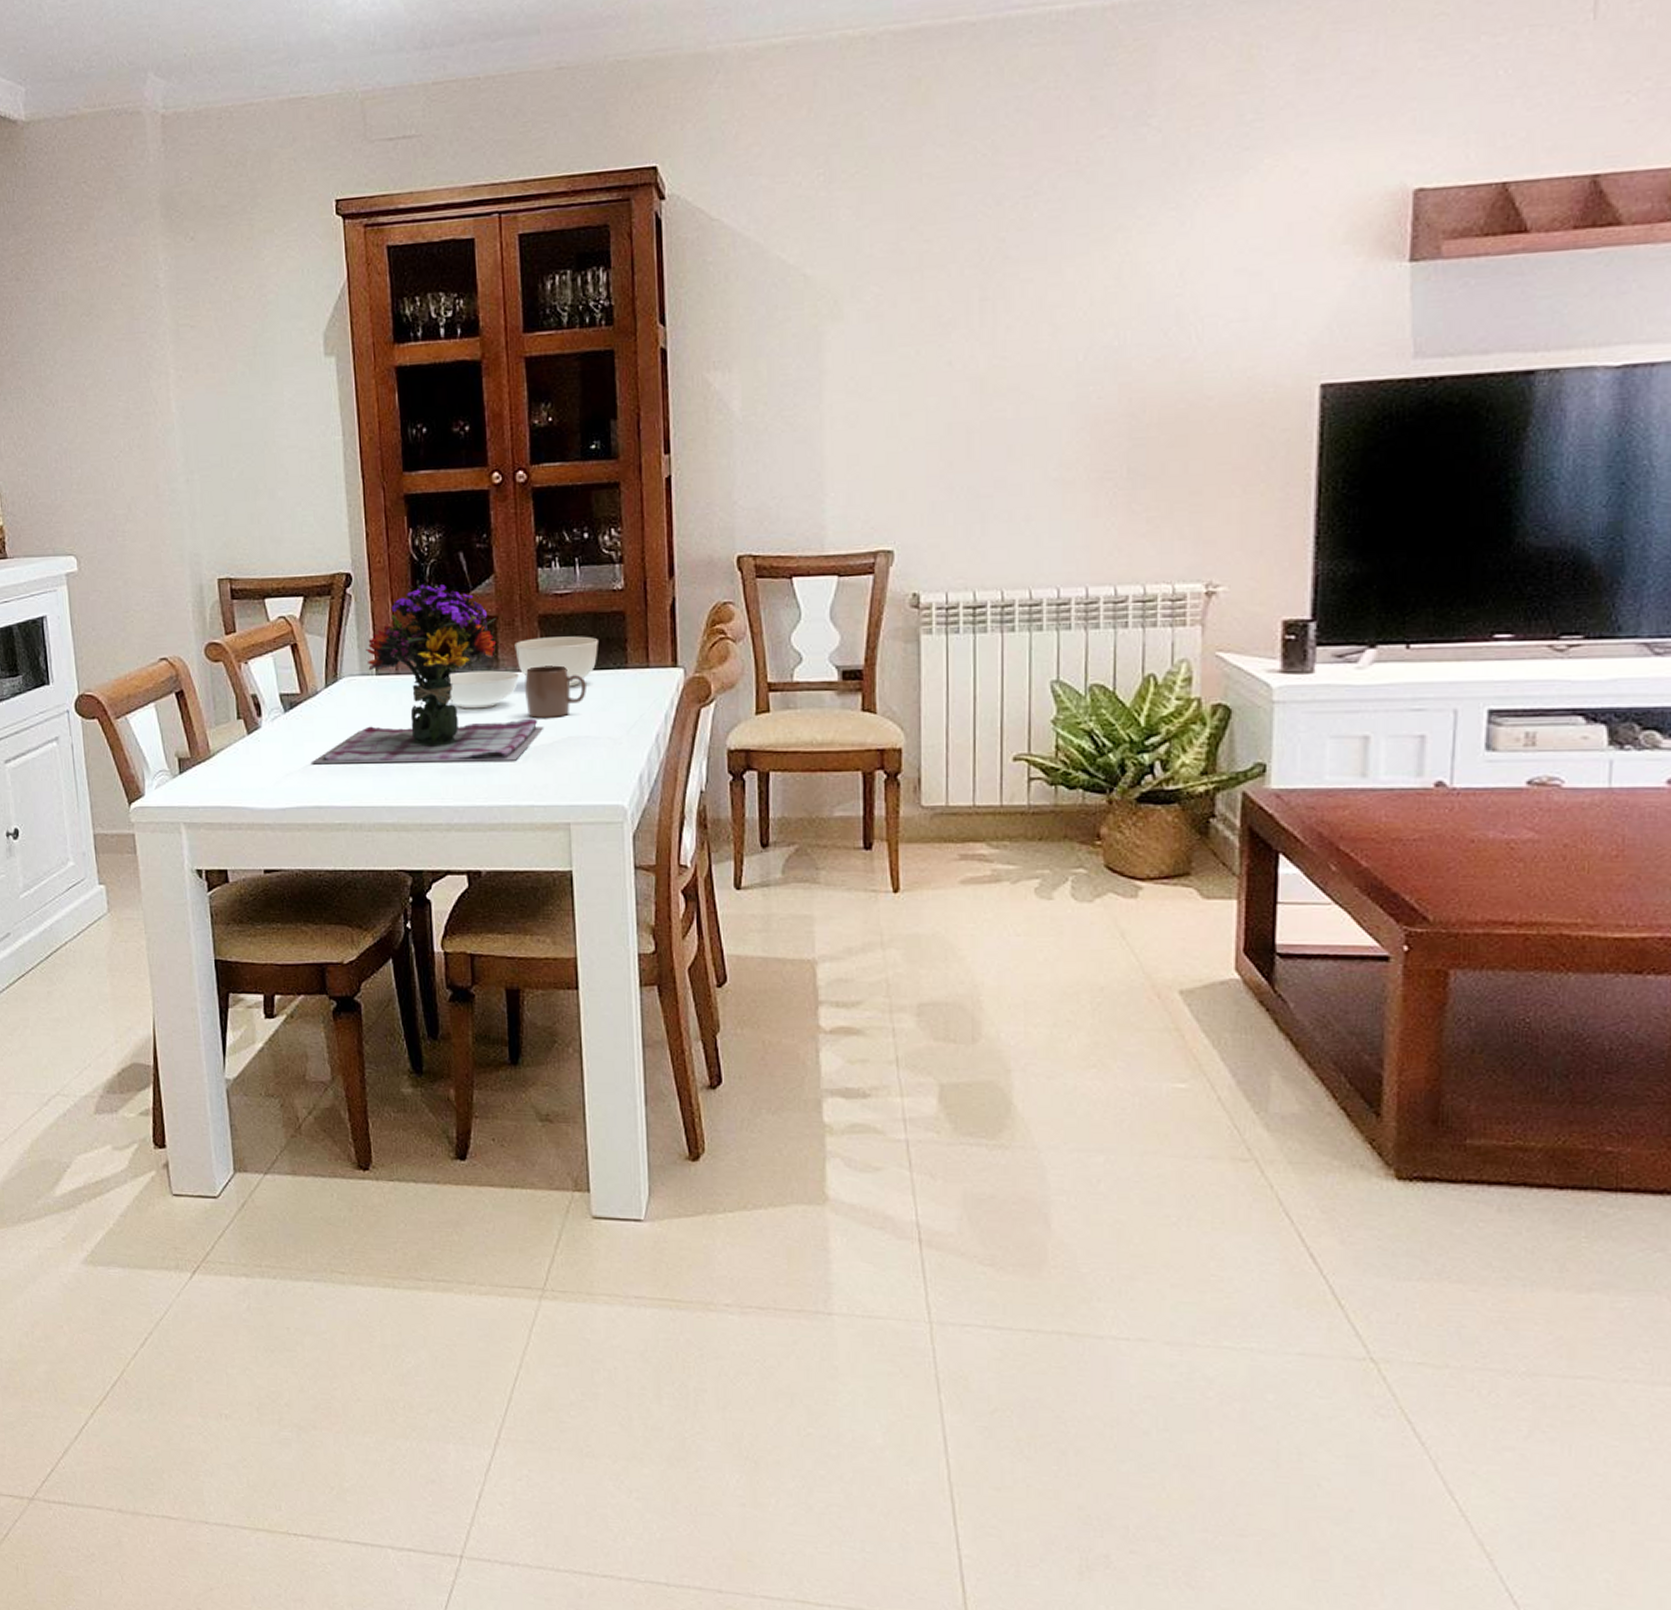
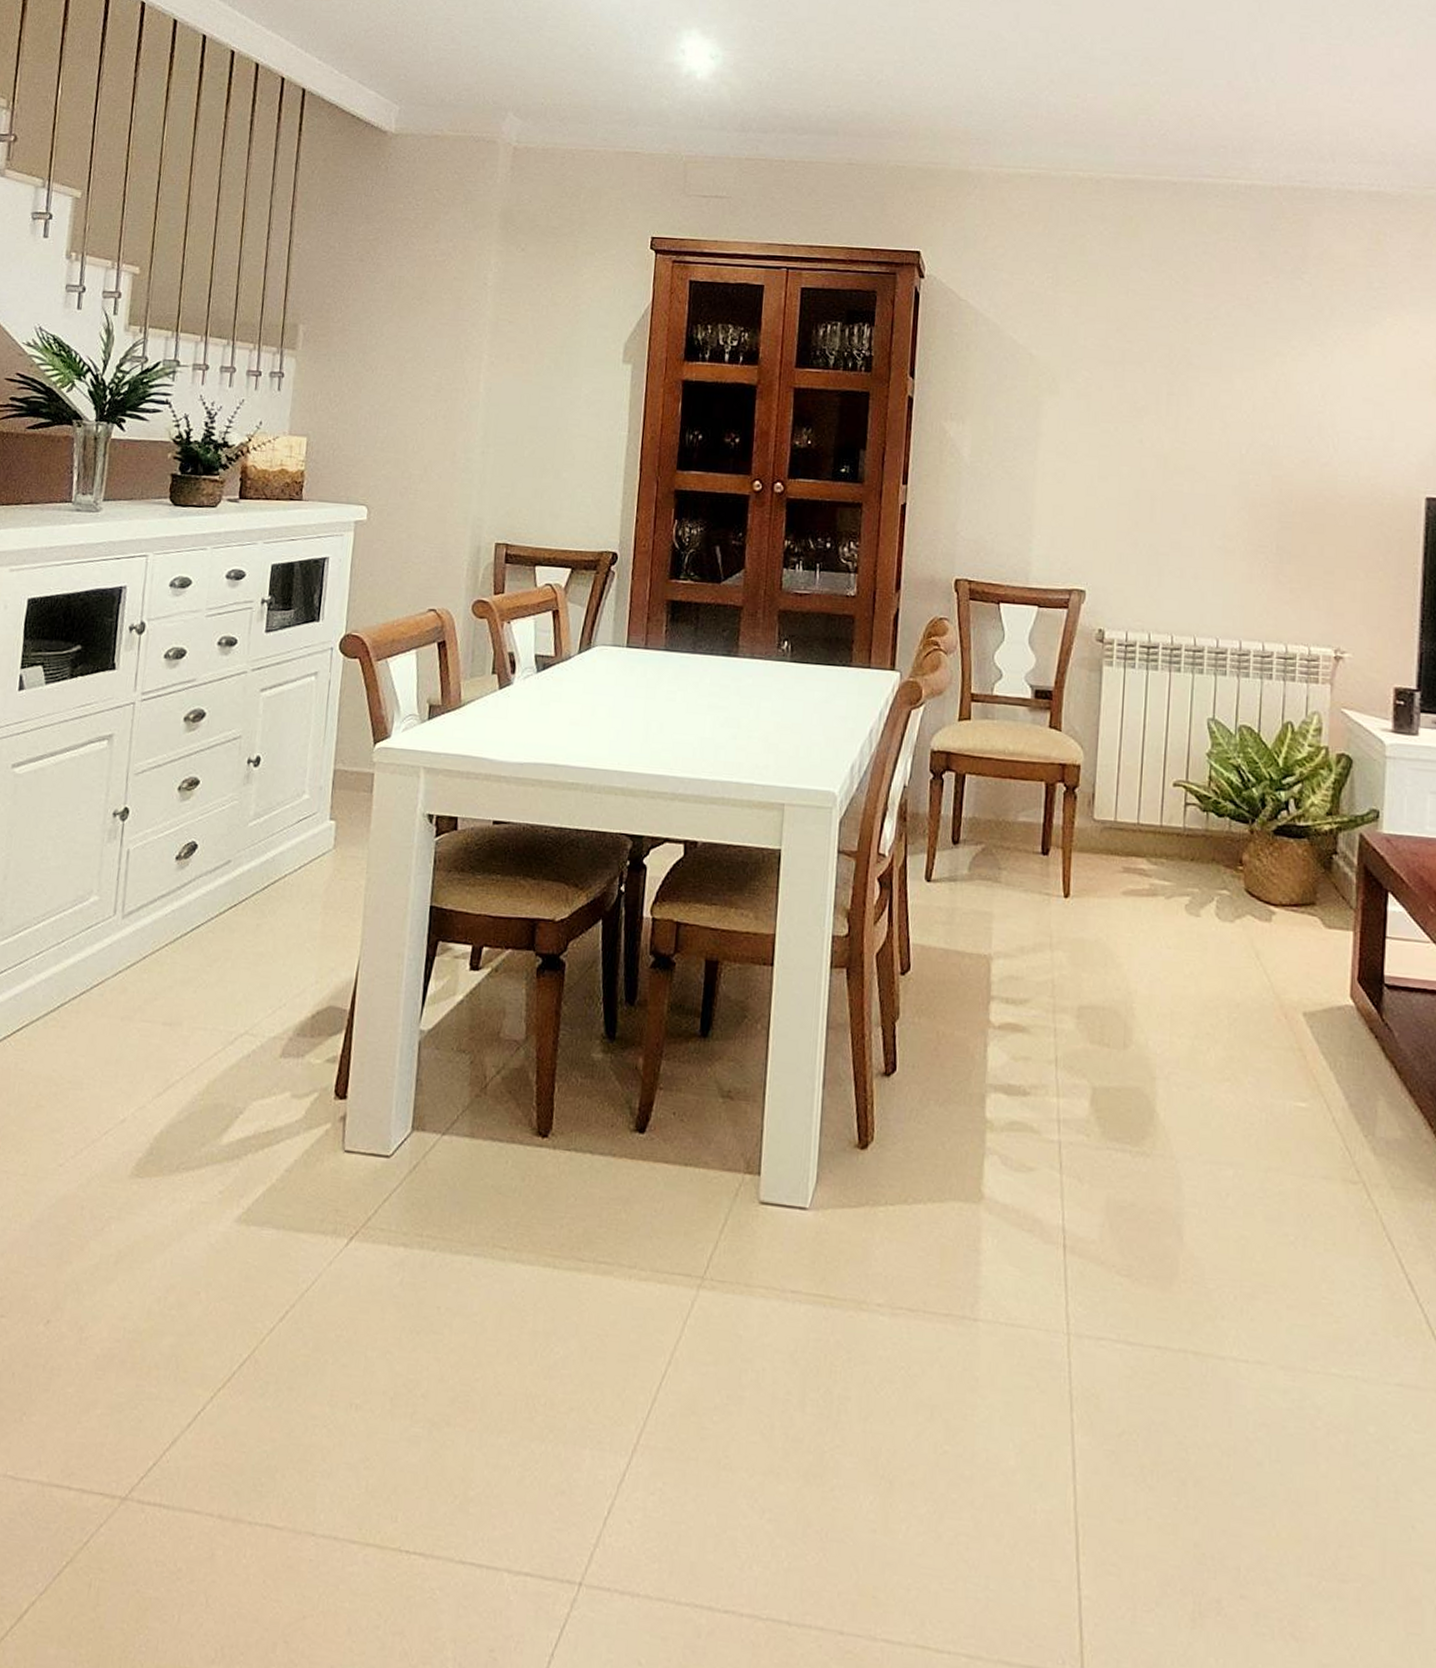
flower arrangement: present [310,580,545,764] -> none [554,566,772,740]
bowl: present [448,670,519,709] -> none [689,653,755,689]
bowl: present [514,636,598,687] -> none [754,630,829,678]
mug: present [525,665,586,718] -> none [758,655,814,704]

